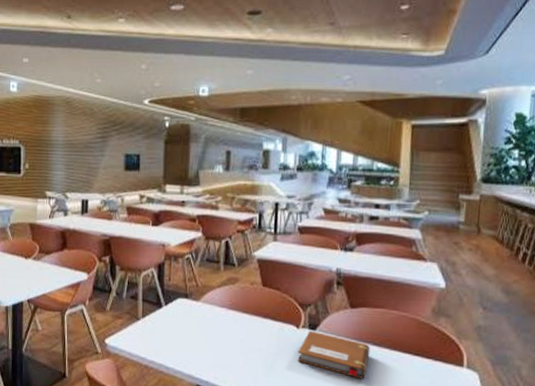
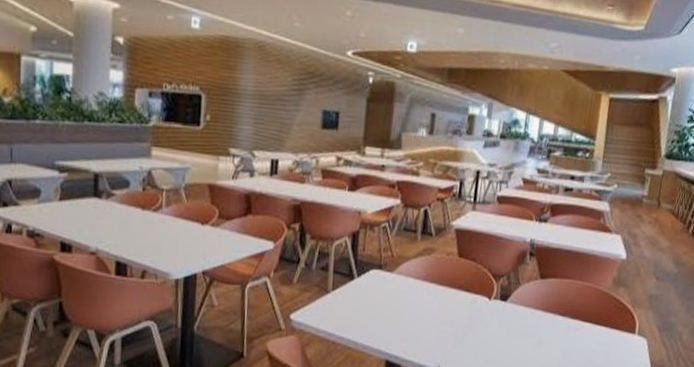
notebook: present [297,330,370,379] -> none [487,302,556,348]

